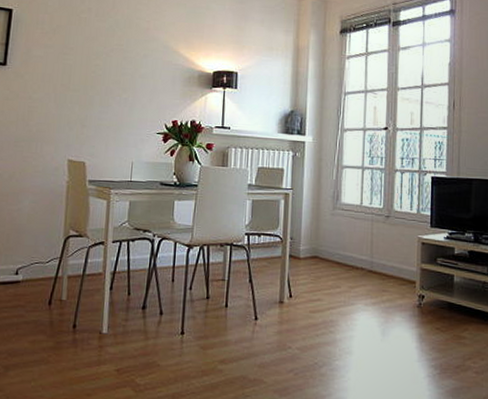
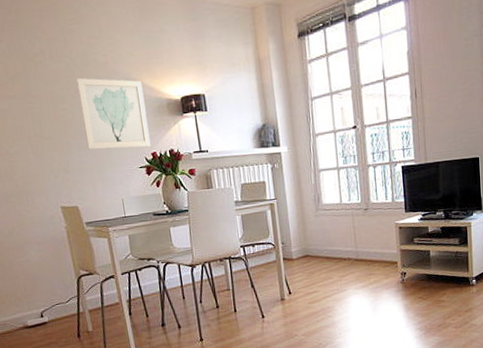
wall art: none [110,38,178,115] -> present [76,77,151,150]

